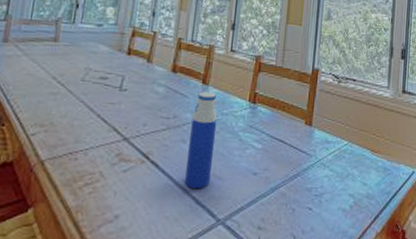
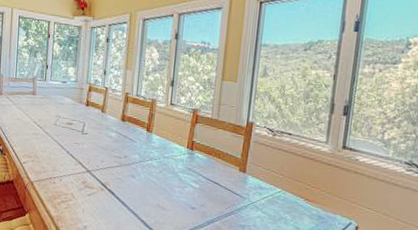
water bottle: present [185,92,218,189] -> none [135,138,161,215]

